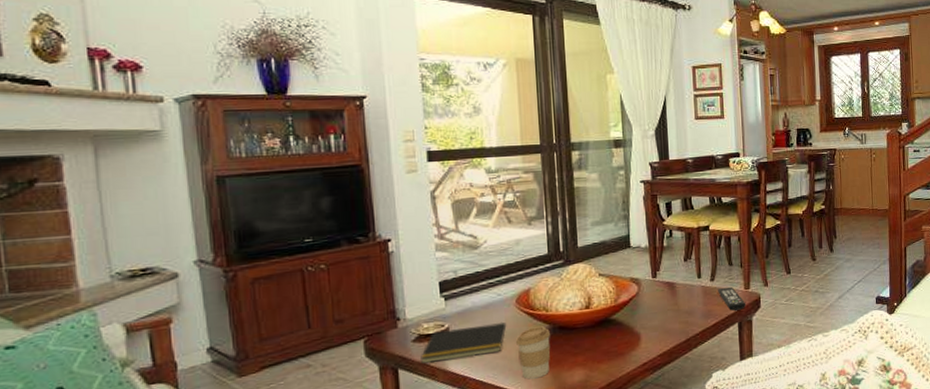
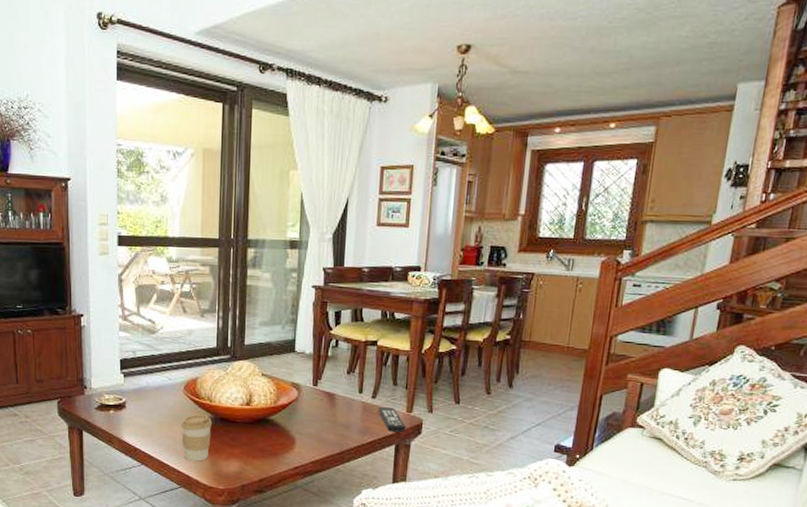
notepad: present [421,321,507,364] -> none [101,403,175,432]

